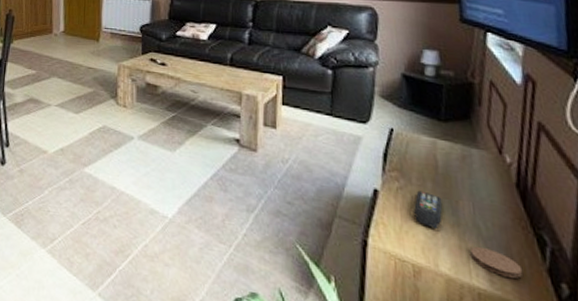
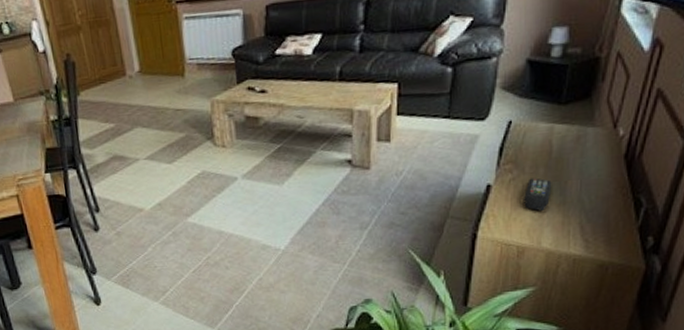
coaster: present [470,247,523,278] -> none [572,219,617,241]

